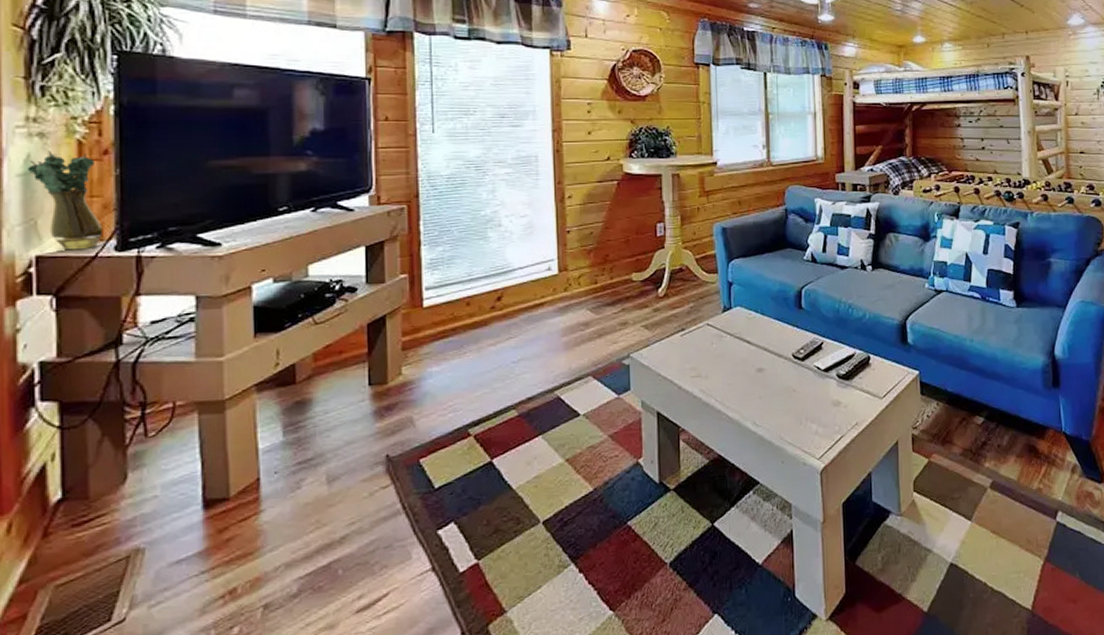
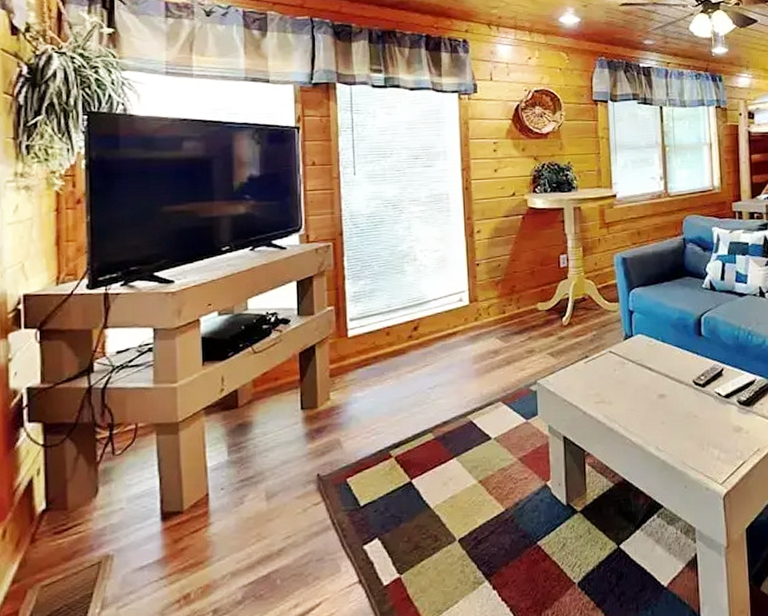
vase: present [27,150,104,250] -> none [16,201,77,289]

